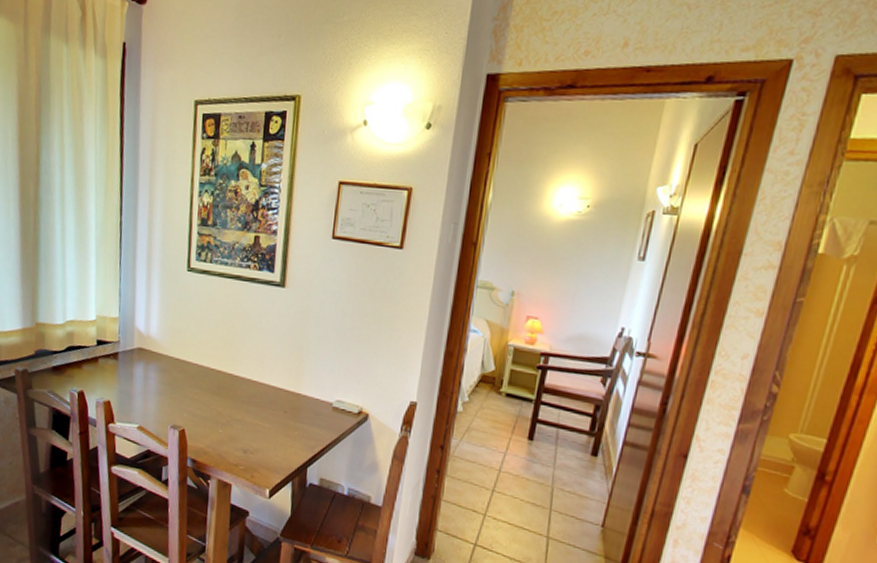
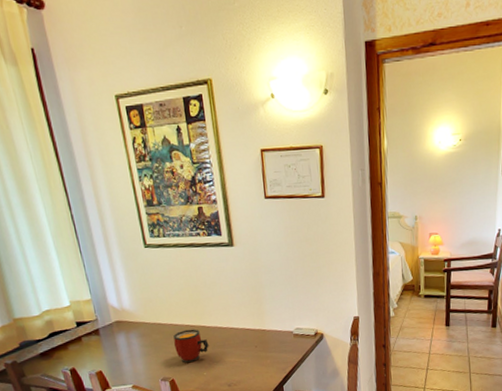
mug: none [194,374,232,414] -> present [173,329,209,363]

